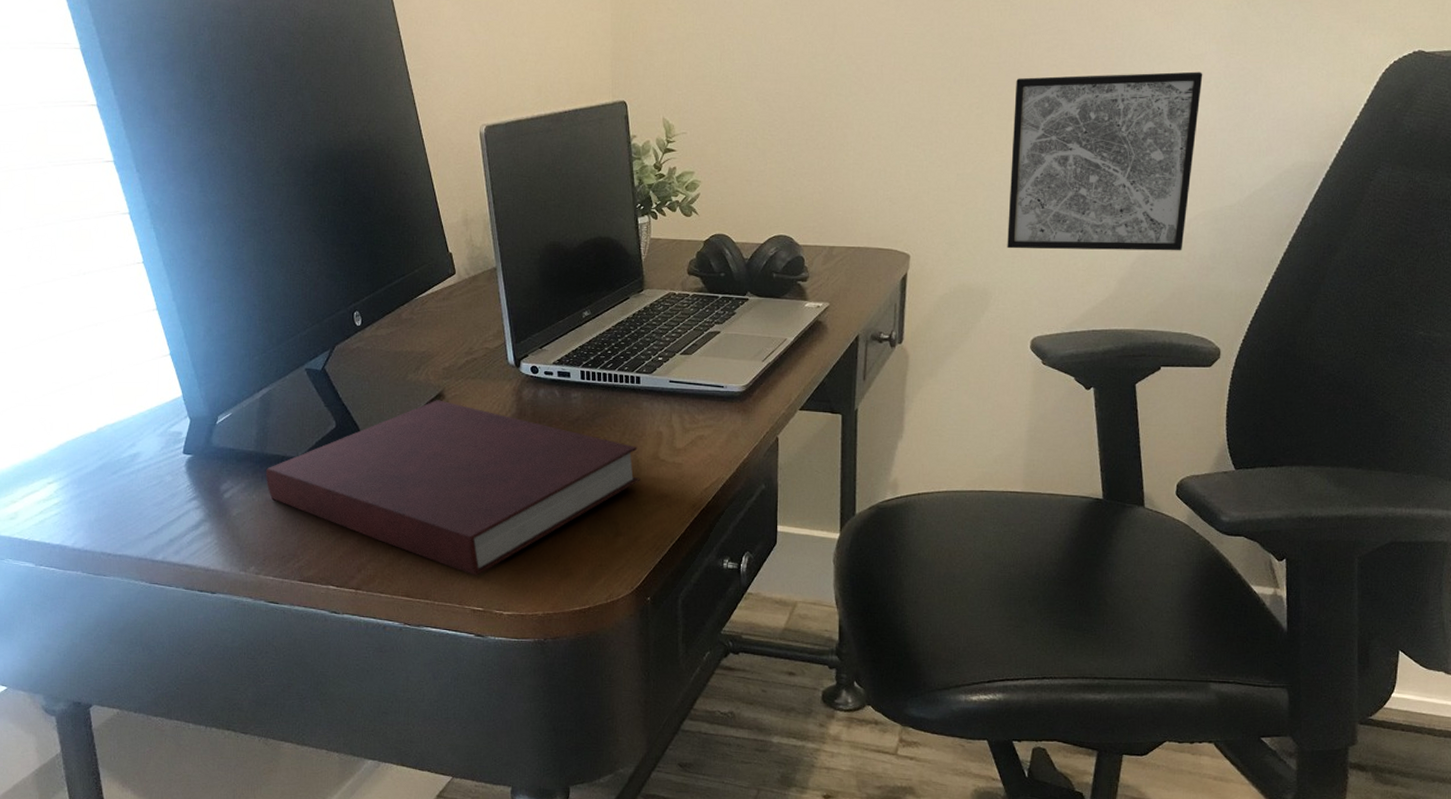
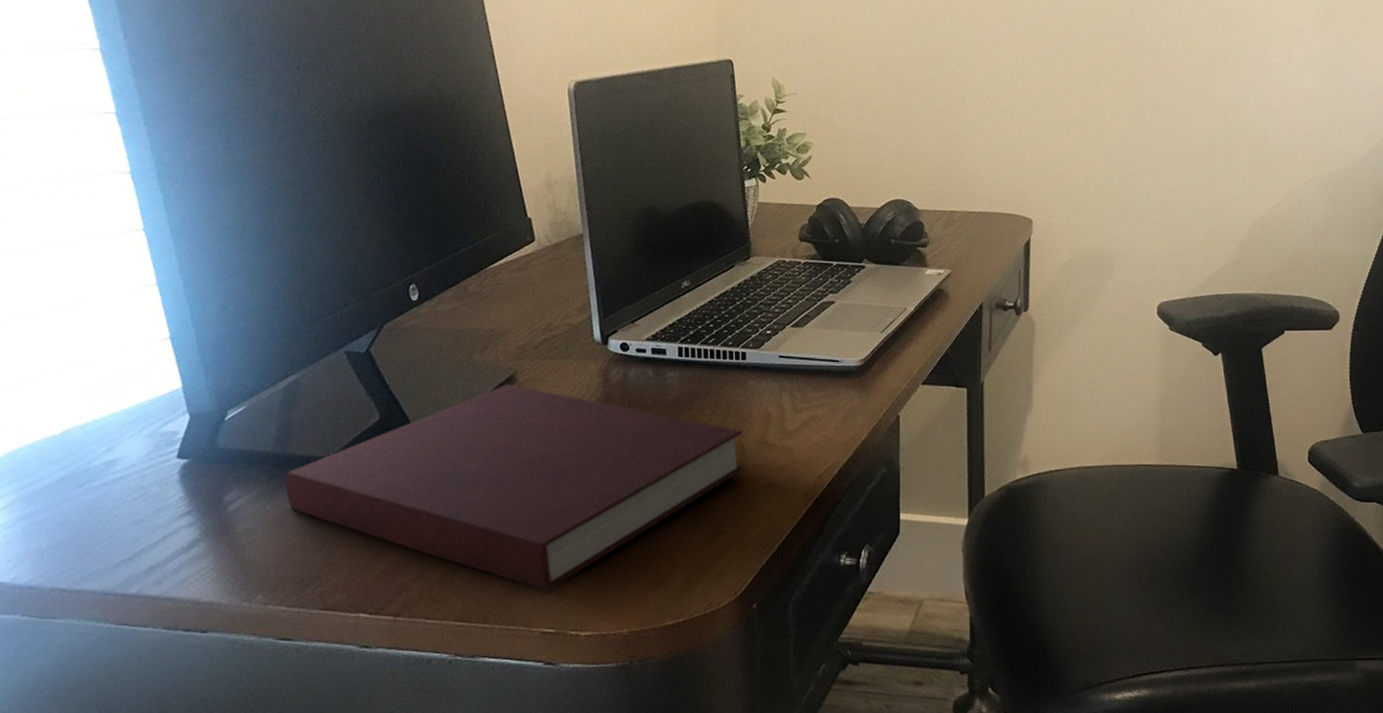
wall art: present [1007,71,1203,251] -> none [1128,45,1303,216]

